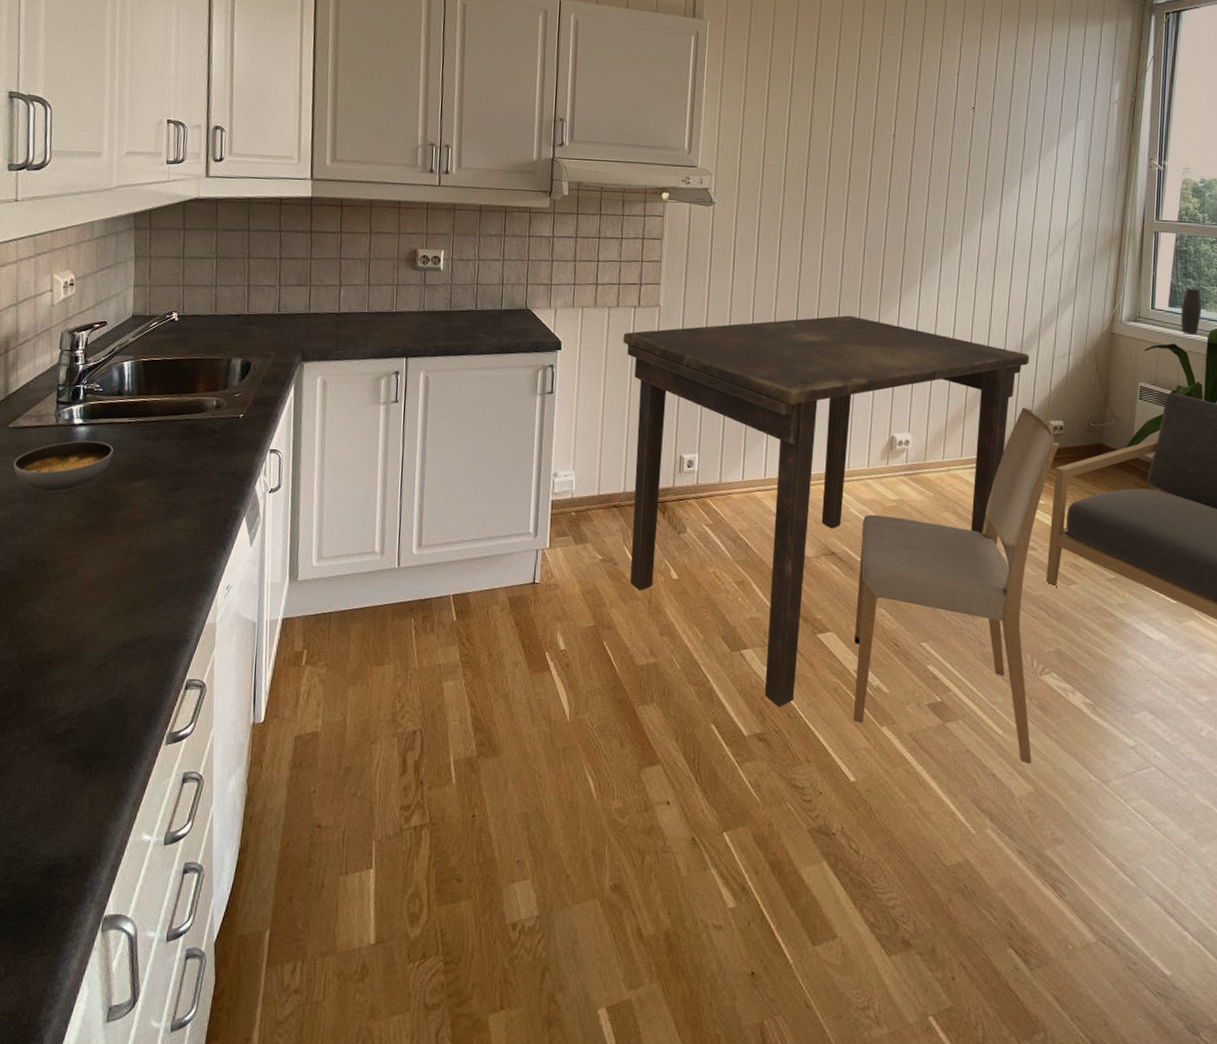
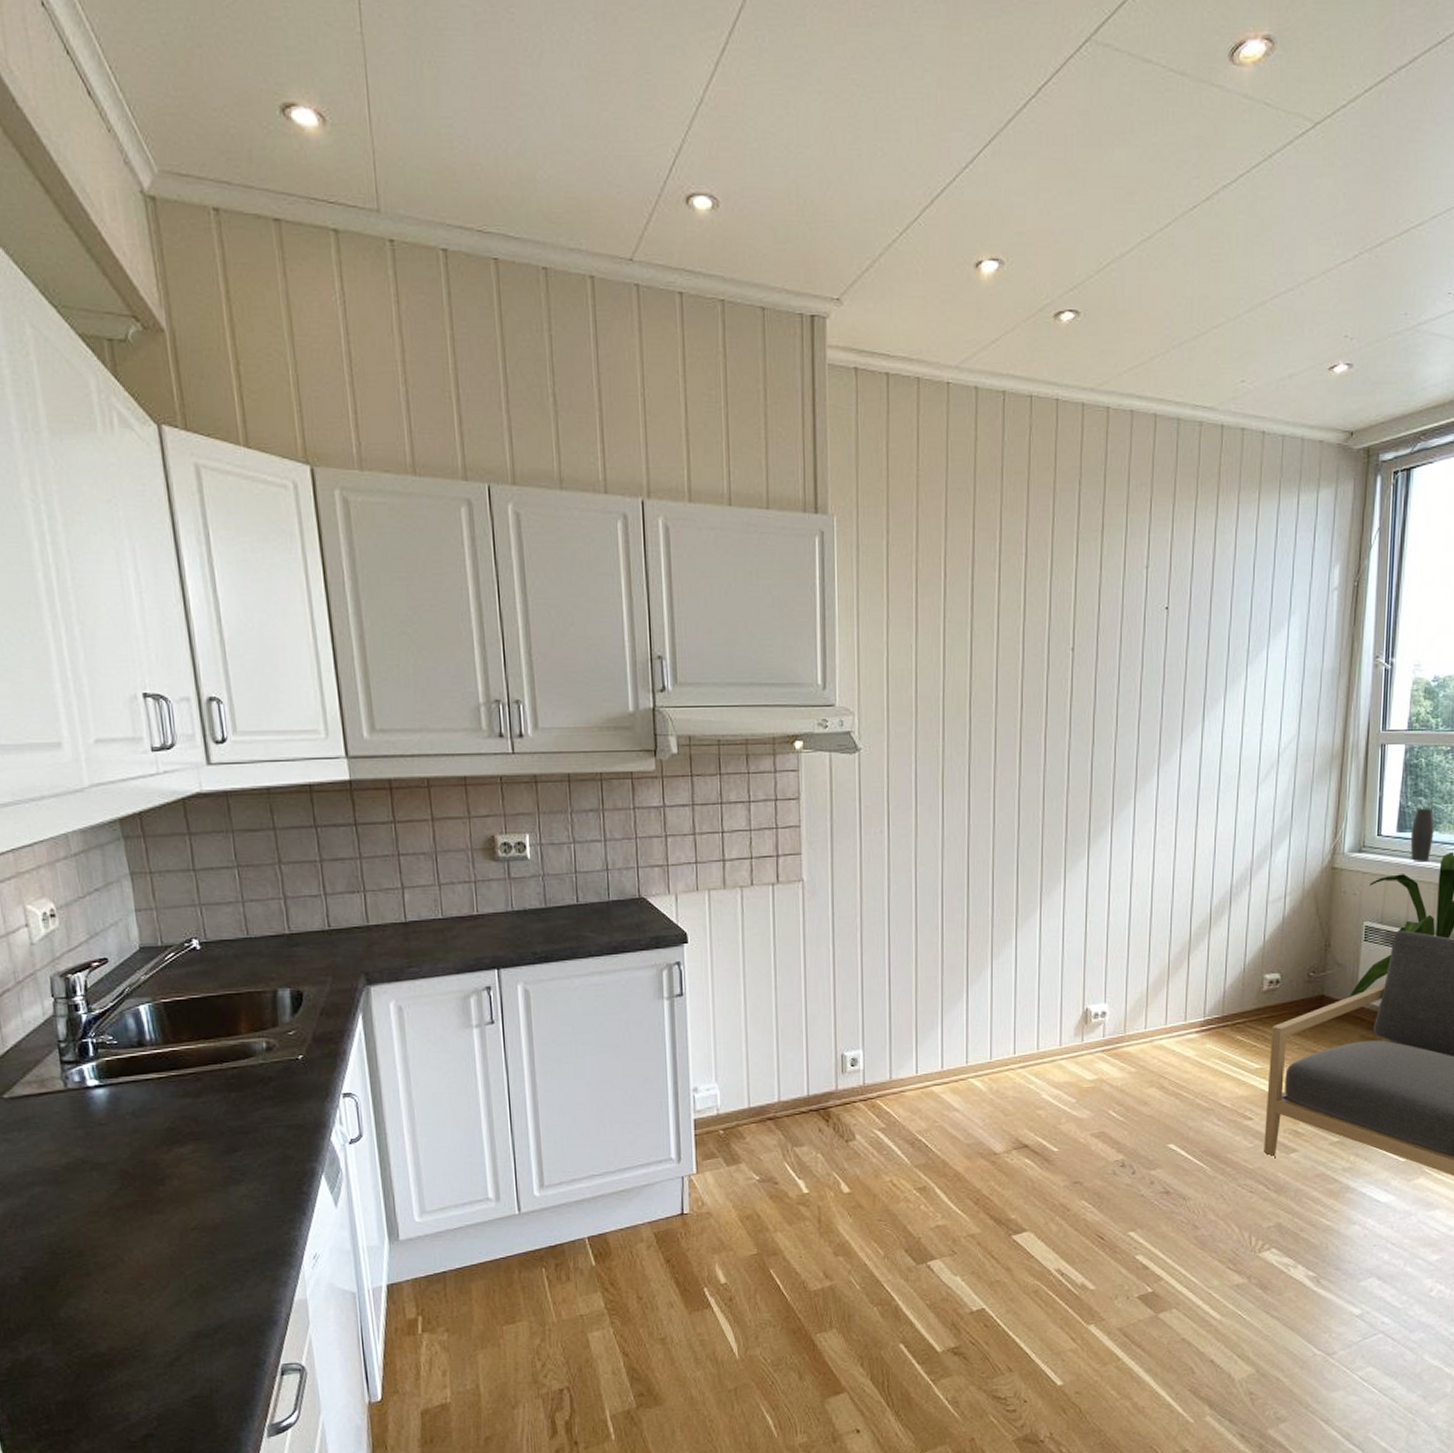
soup bowl: present [14,440,114,492] -> none [19,1104,145,1170]
dining table: present [623,315,1030,707] -> none [762,872,1241,1318]
dining chair: present [854,407,1059,764] -> none [1054,962,1276,1345]

